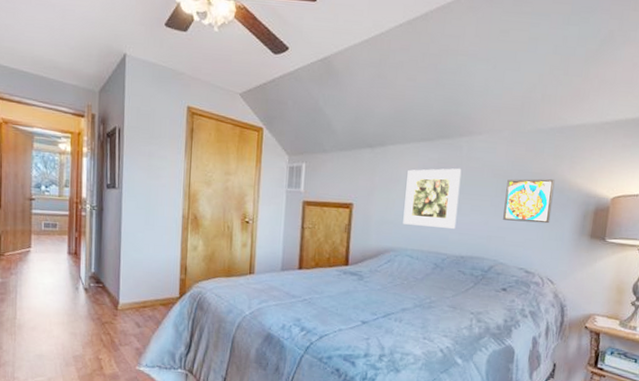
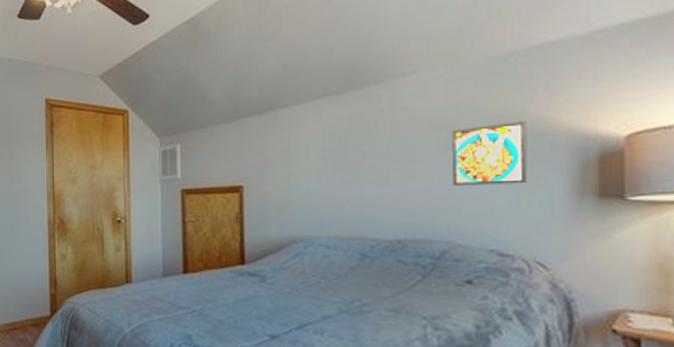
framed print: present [403,168,462,229] -> none [309,125,385,205]

